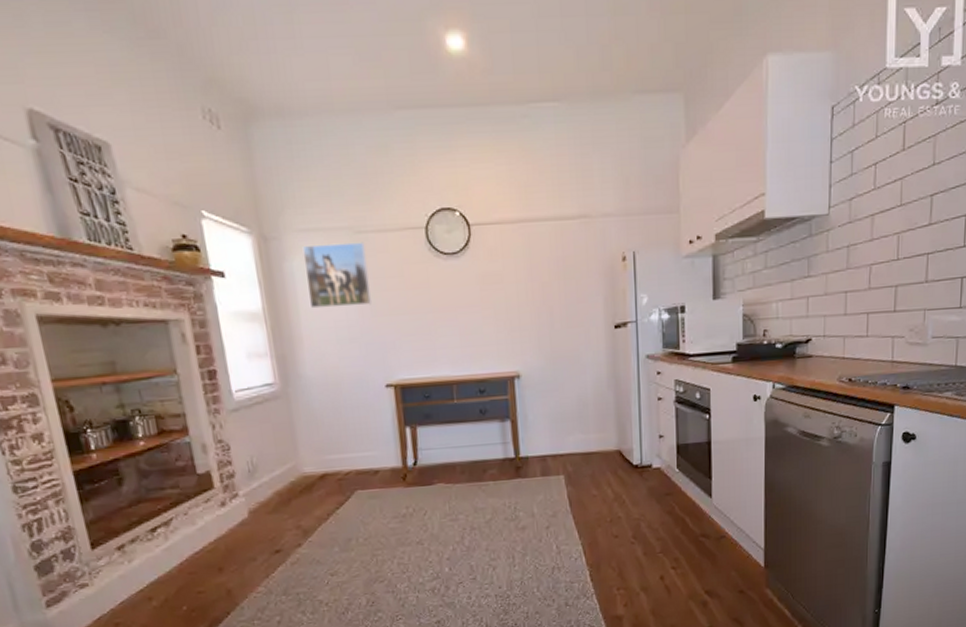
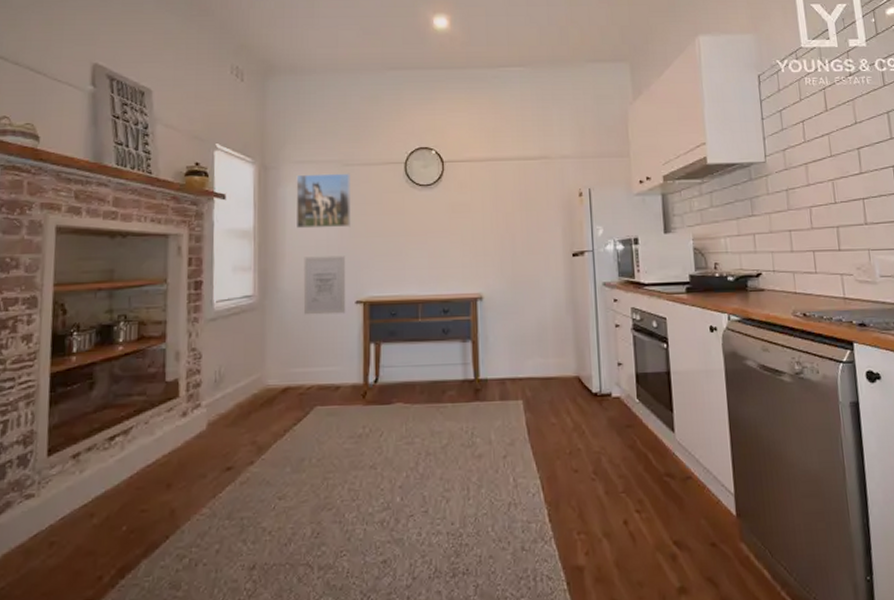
wall art: none [323,336,377,402] -> present [303,255,346,315]

